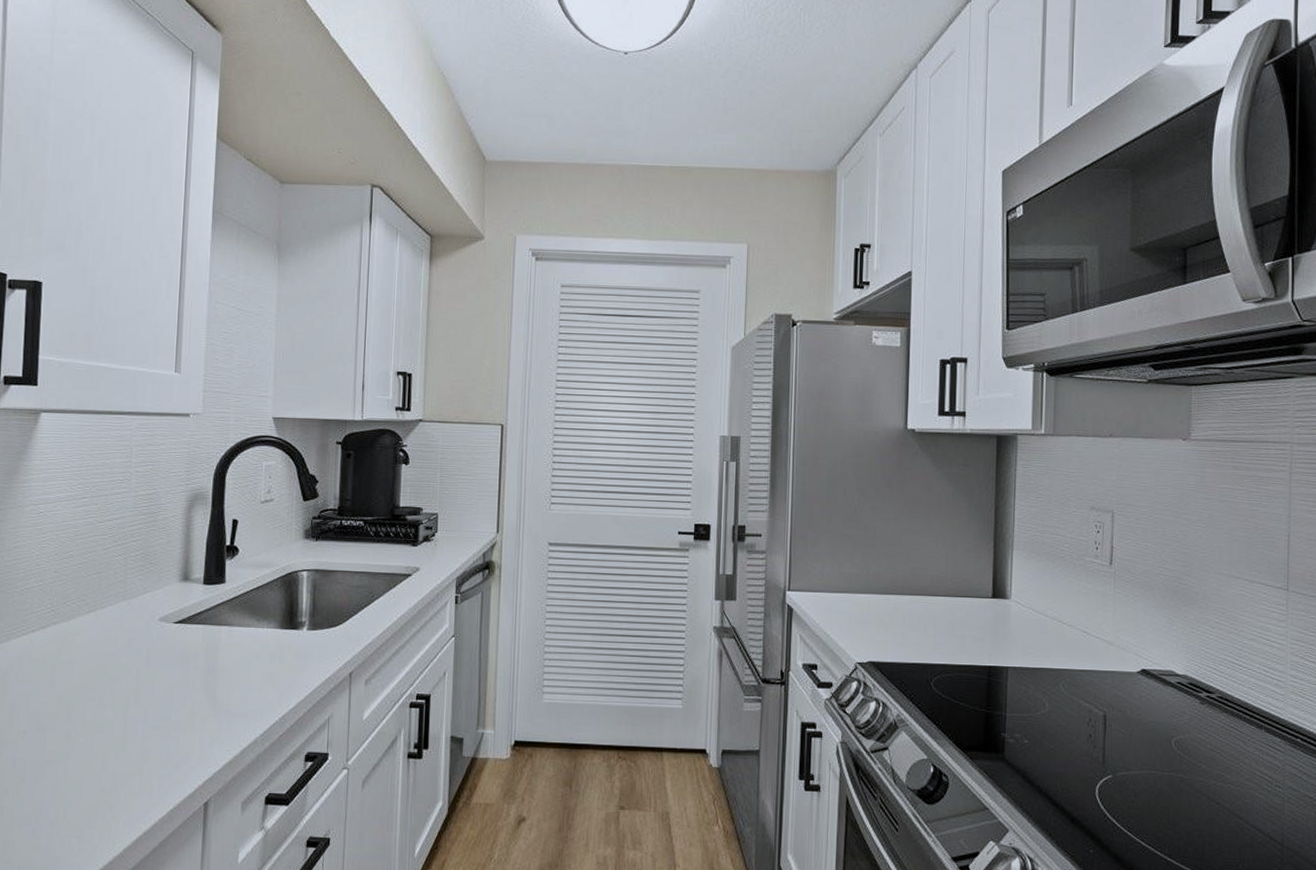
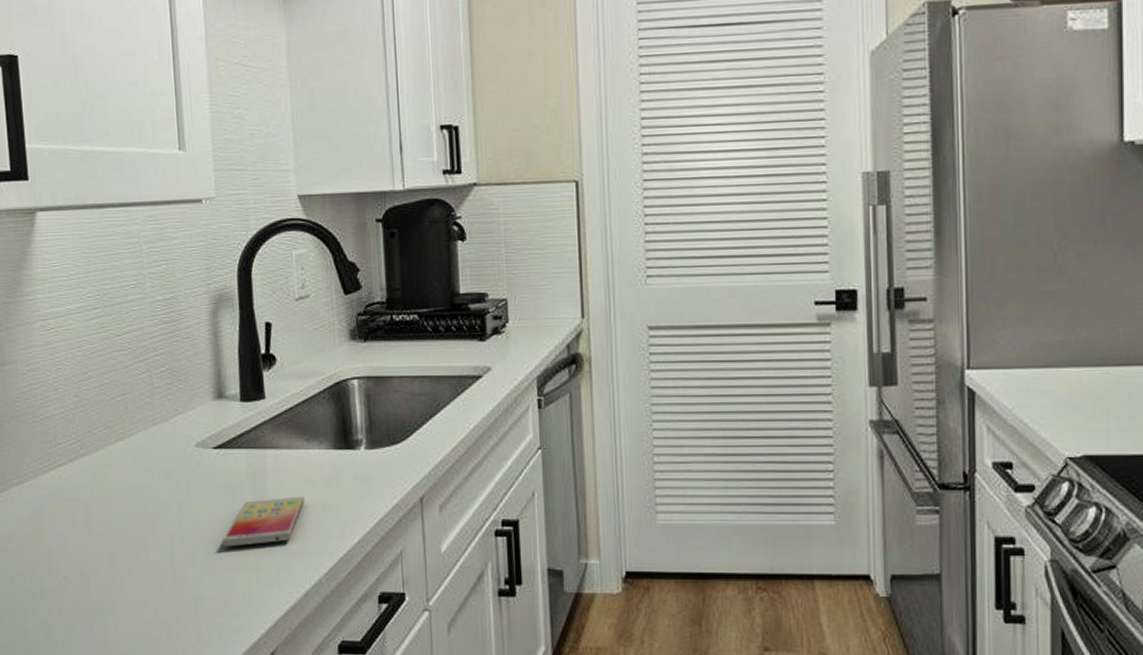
smartphone: none [172,667,250,709] -> present [221,496,305,547]

